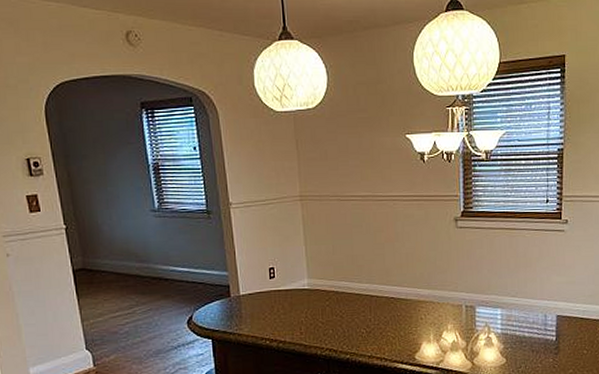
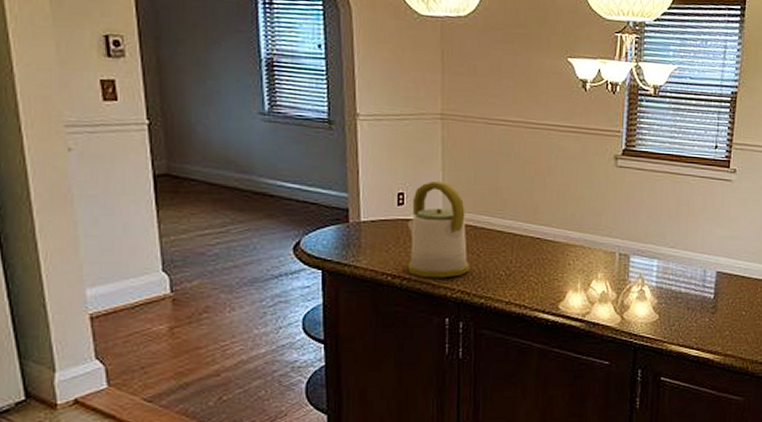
kettle: none [279,254,335,340] -> present [407,180,470,278]

